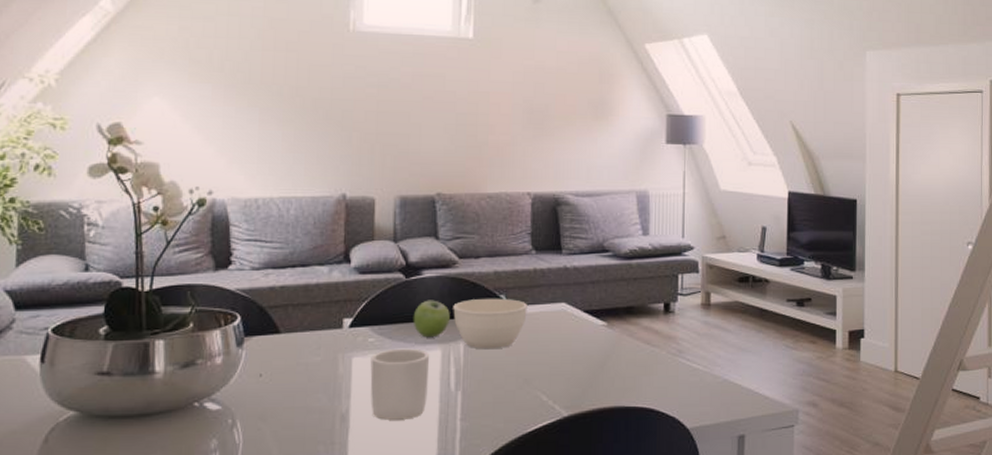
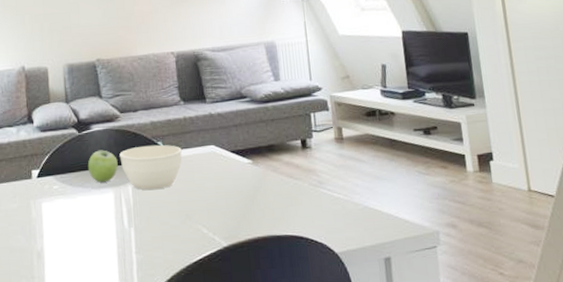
mug: present [370,348,430,420] -> none [57,192,106,256]

